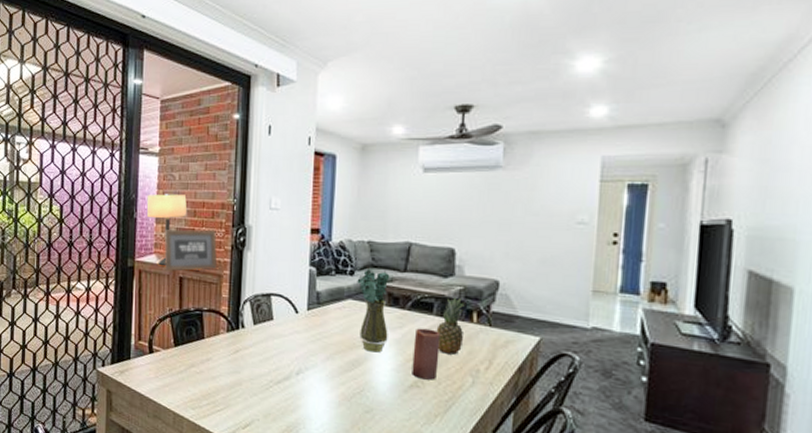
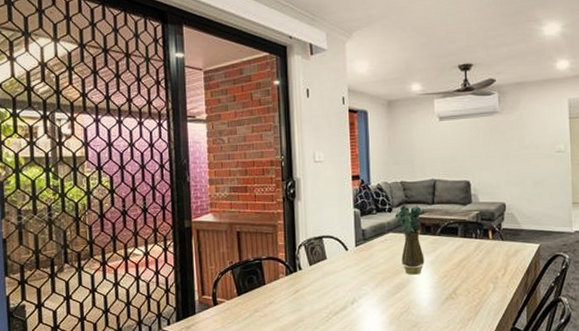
table lamp: present [146,194,187,265] -> none [198,156,239,223]
picture frame: present [164,229,218,272] -> none [218,186,272,228]
candle: present [412,328,441,380] -> none [445,249,467,291]
fruit: present [436,297,465,355] -> none [462,220,484,268]

